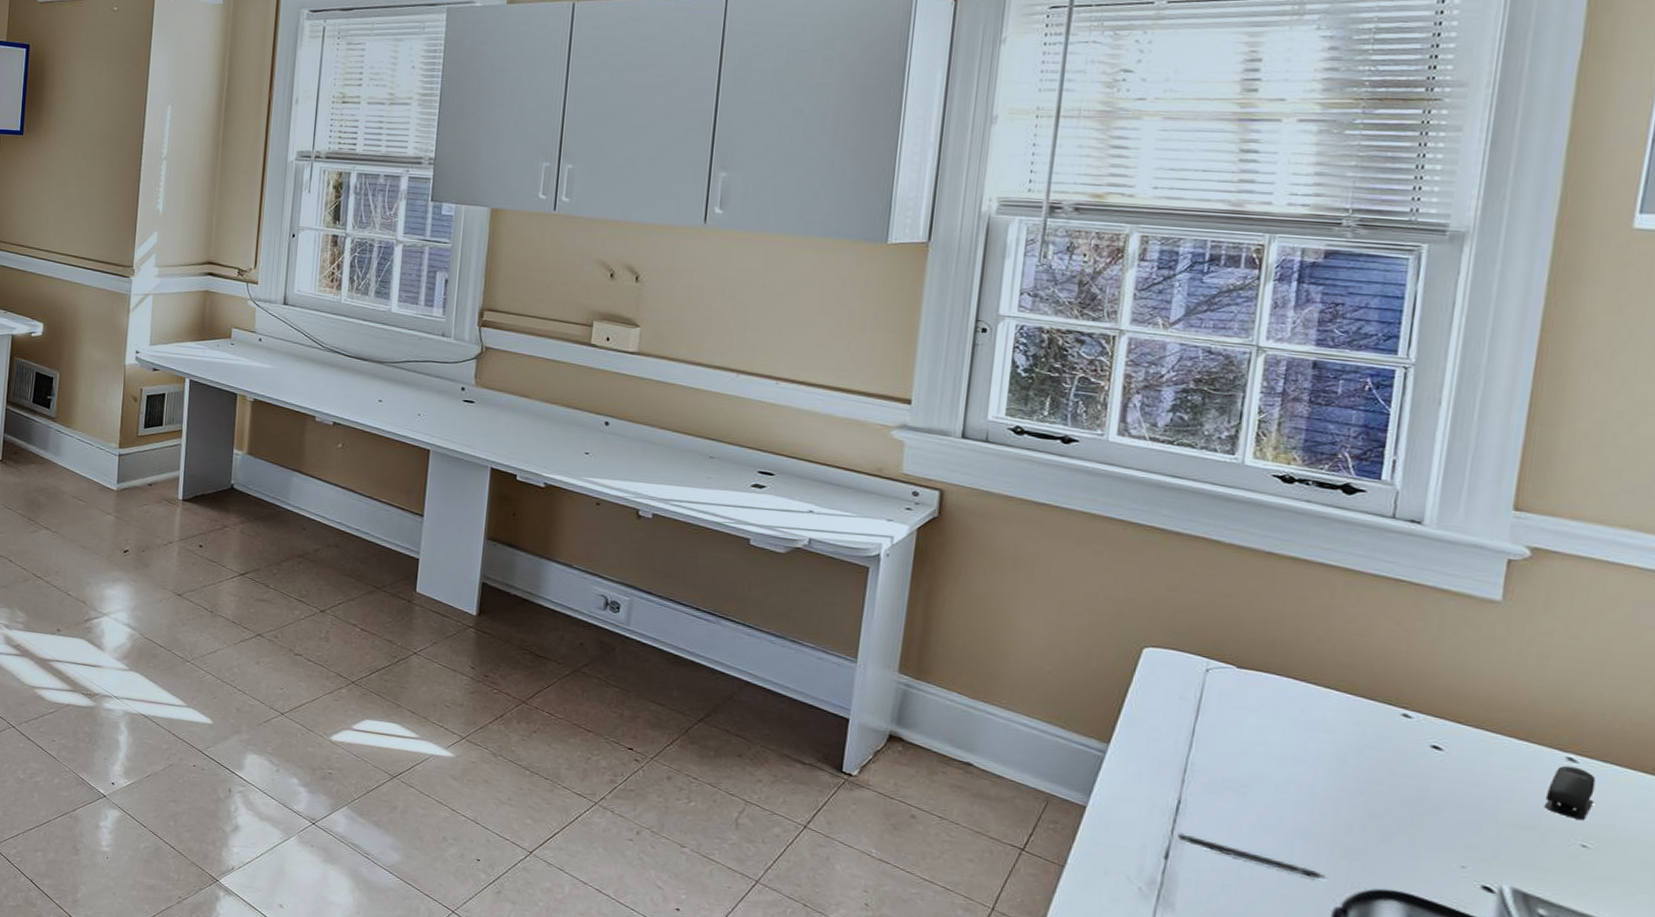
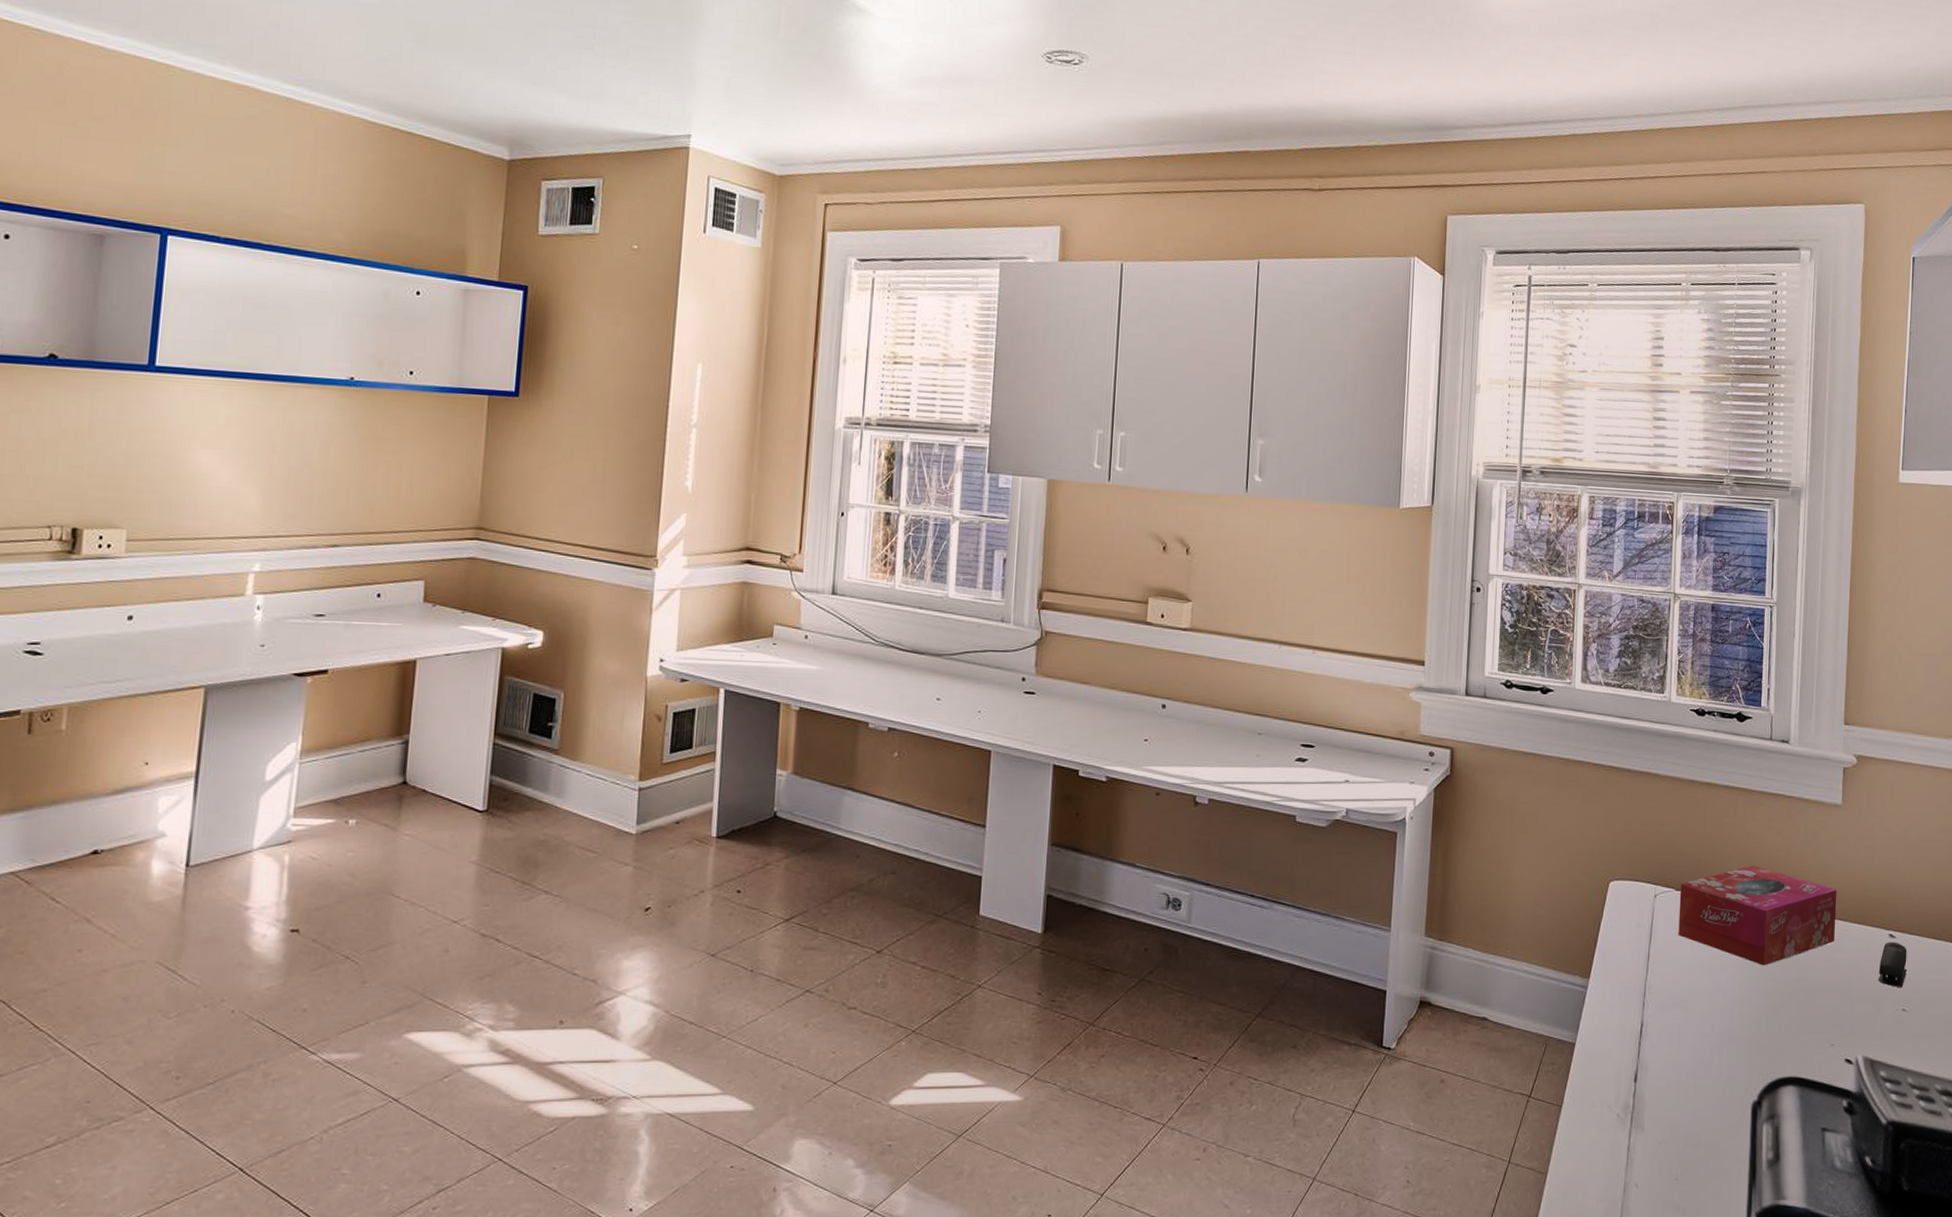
pen: present [1177,833,1329,880] -> none [1642,1055,1747,1078]
tissue box: none [1237,653,1486,766] -> present [1678,866,1837,966]

